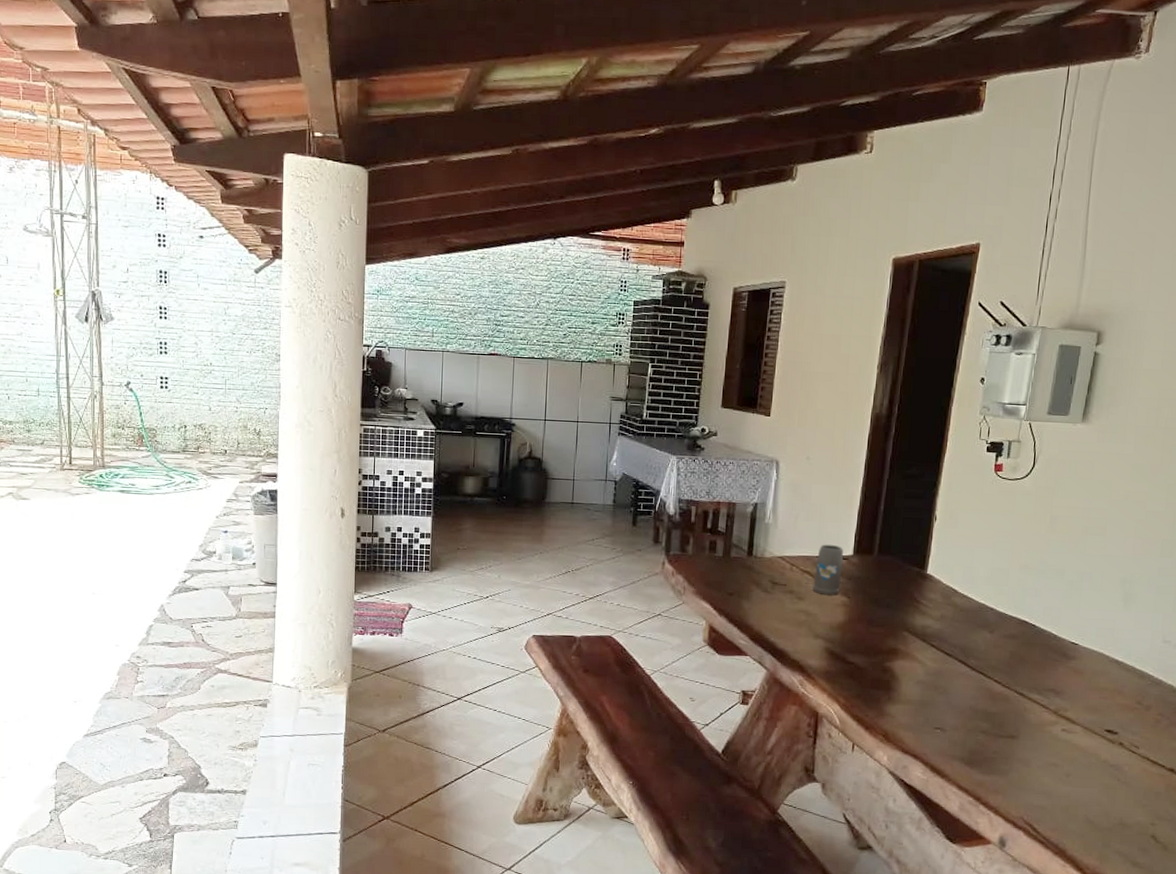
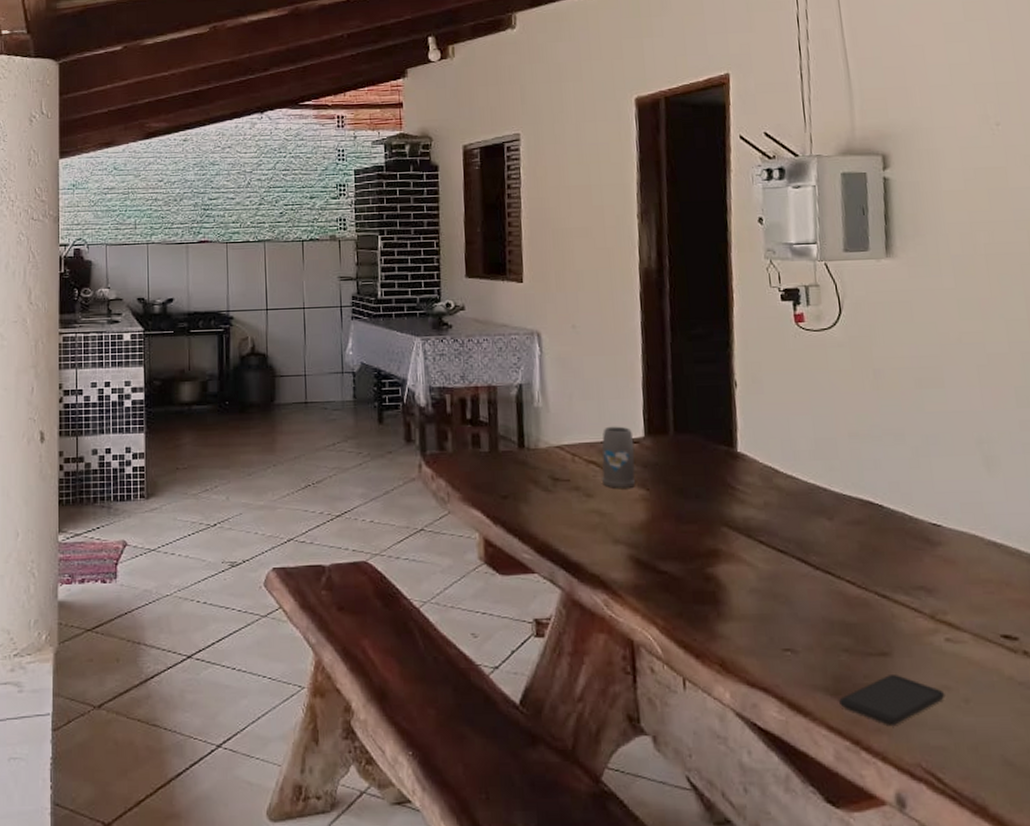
mobile phone: none [970,752,1053,789] -> present [839,675,945,725]

